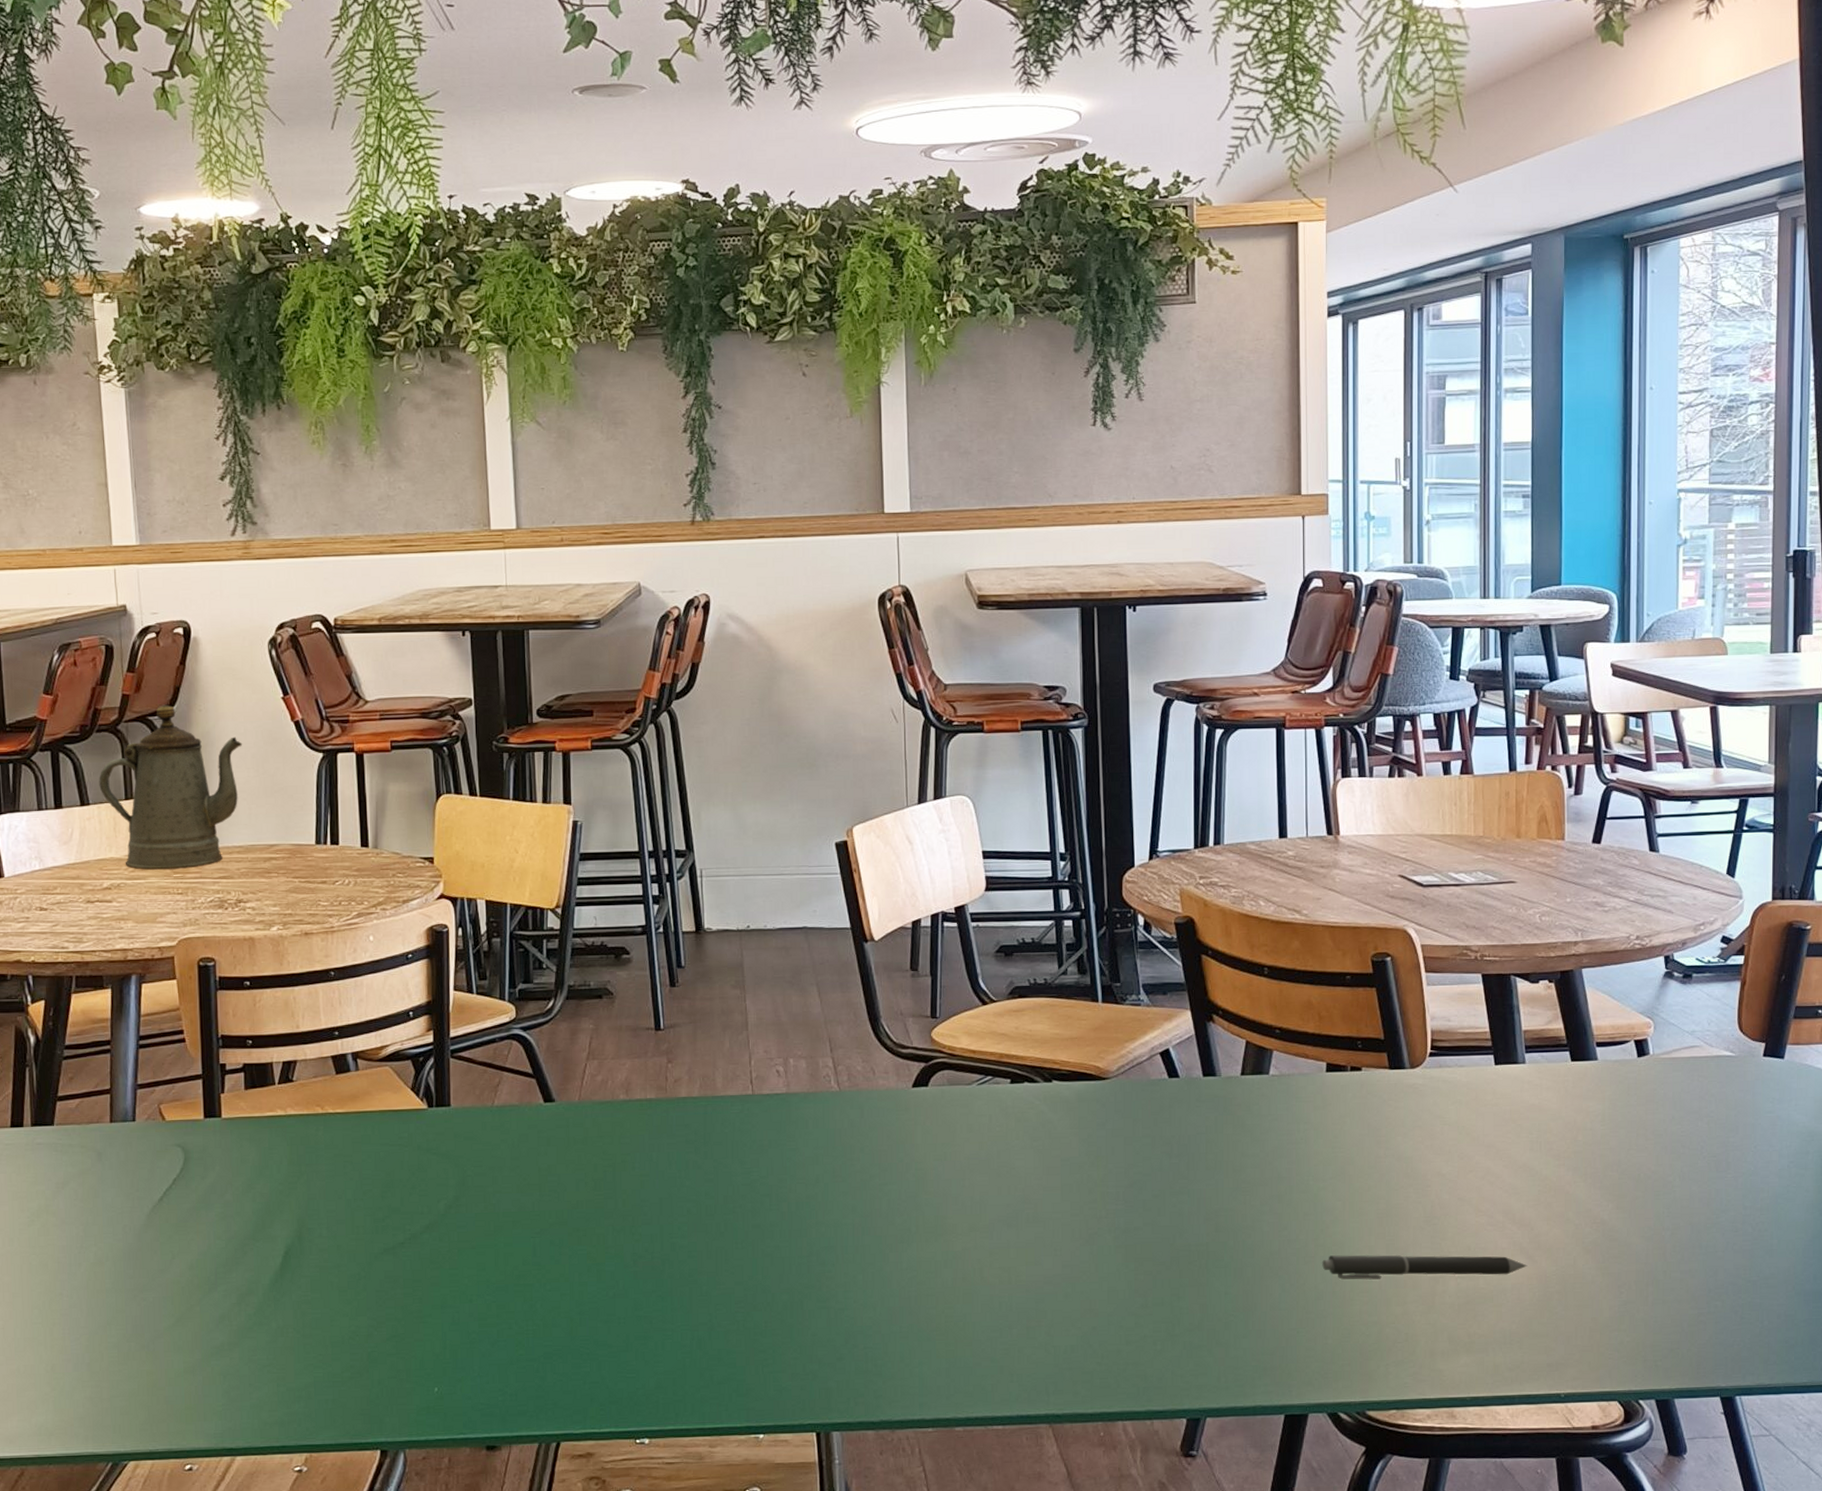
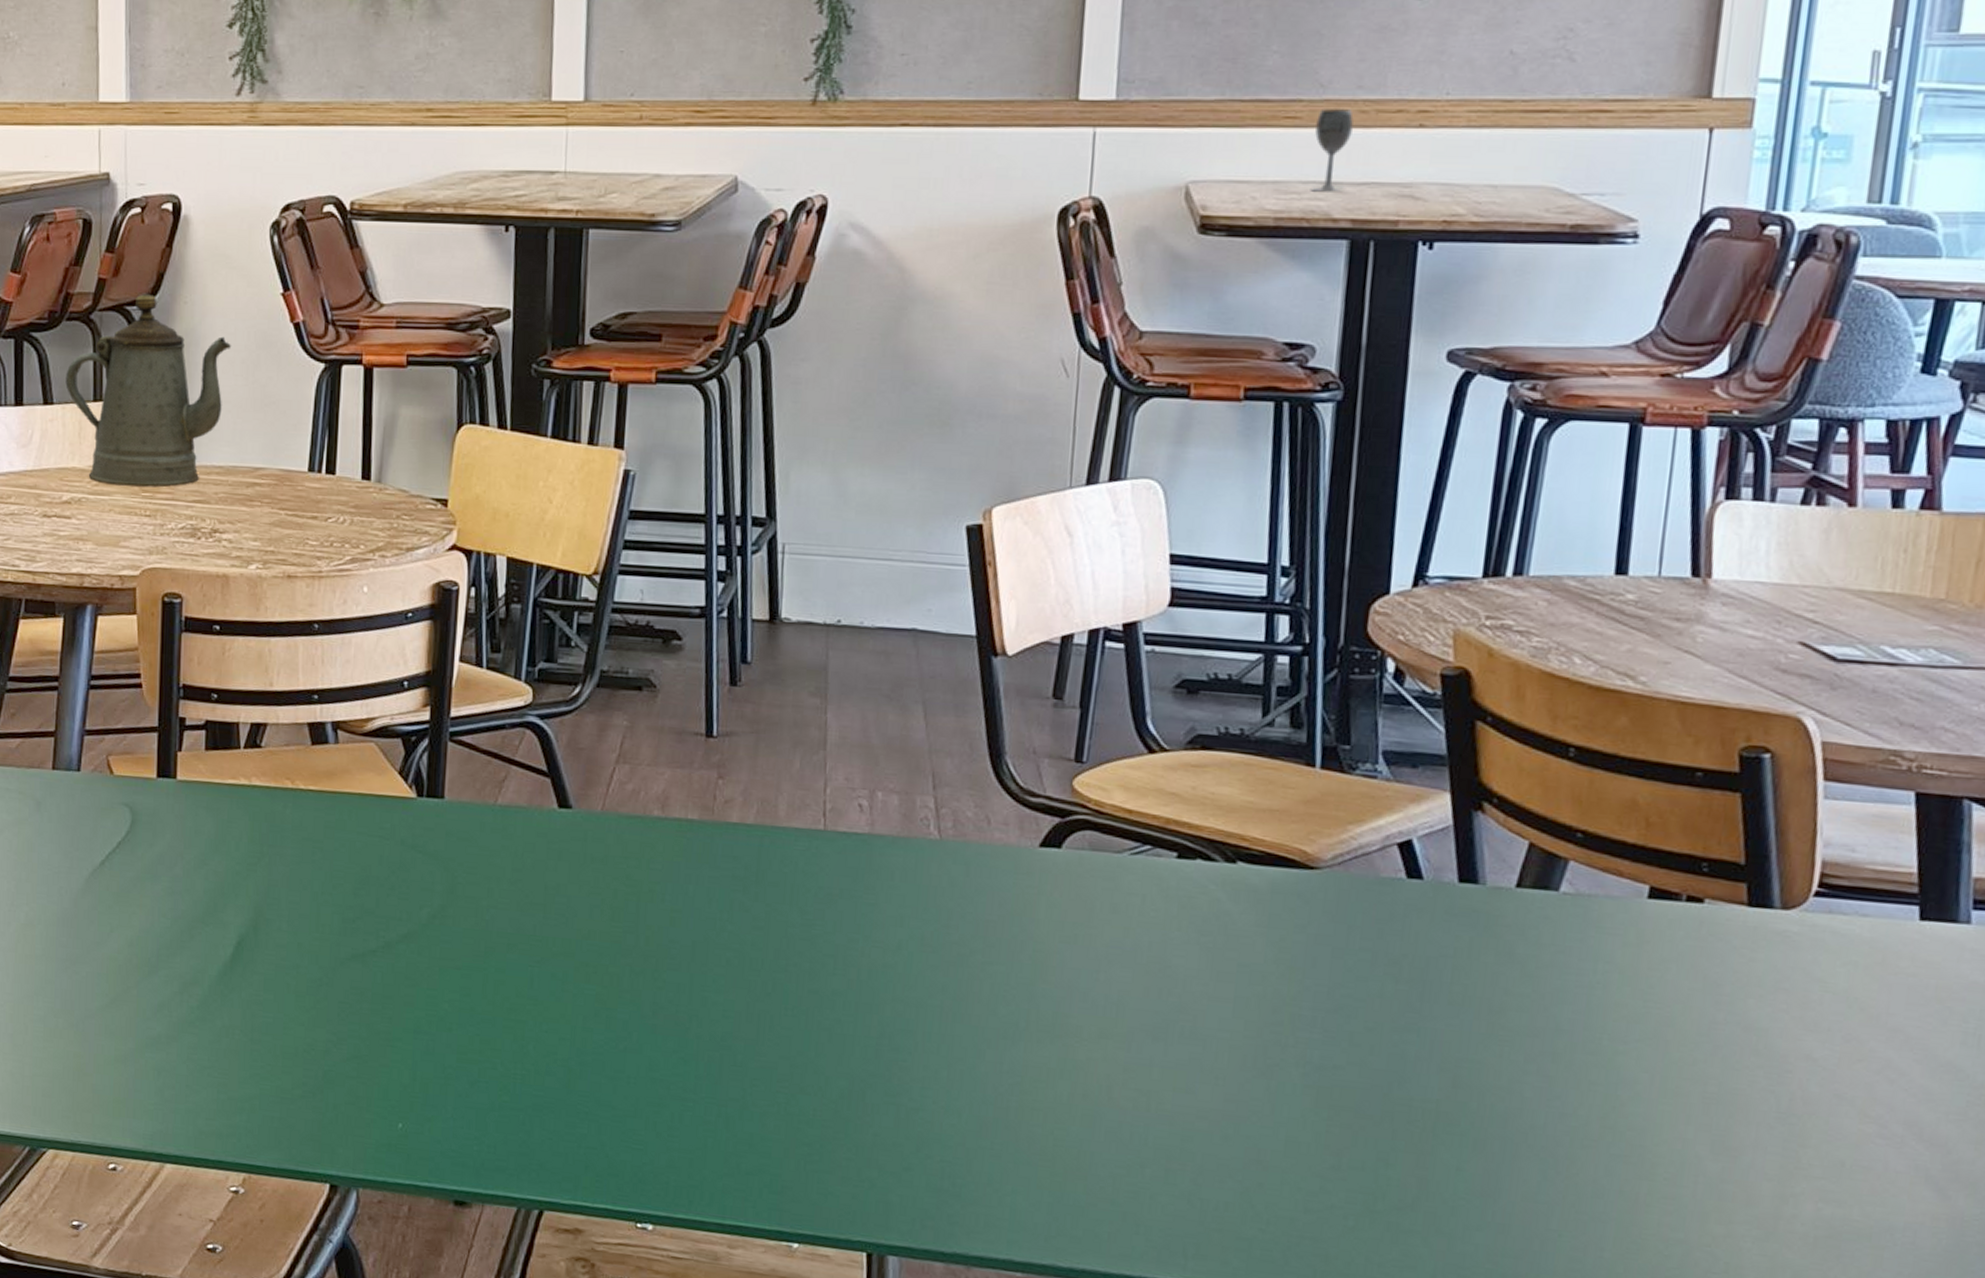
wine glass: none [1048,512,1075,574] -> present [1310,109,1354,192]
pen: present [1322,1255,1528,1280] -> none [1608,1142,1935,1209]

